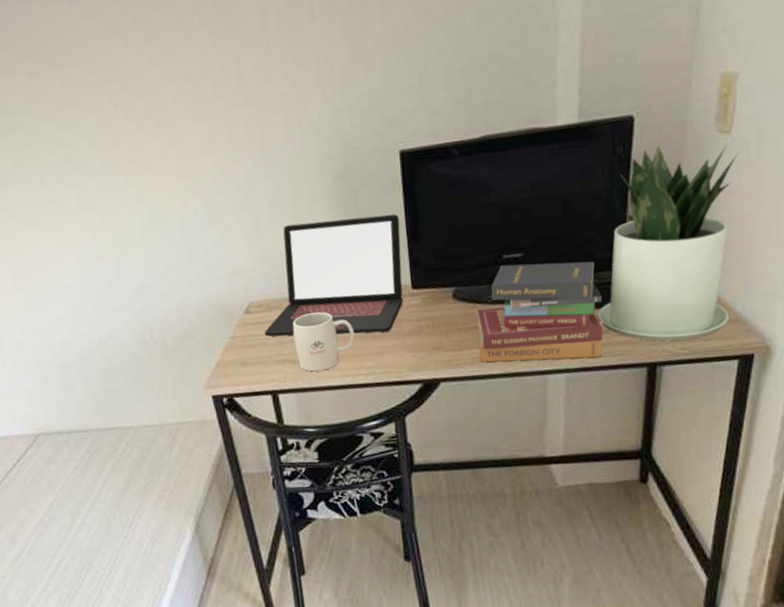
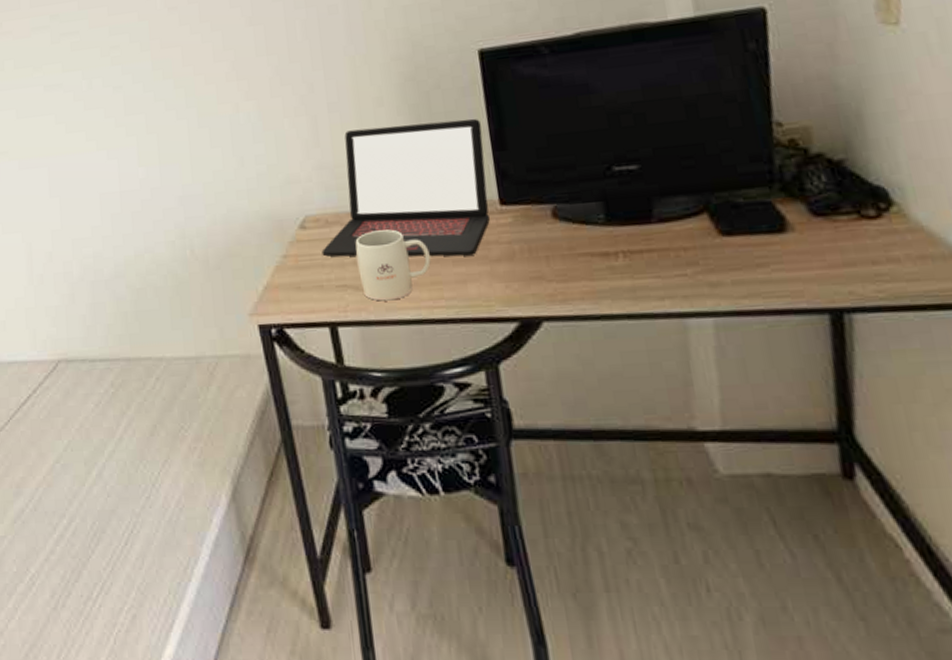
books: present [476,261,604,363] -> none [584,175,761,299]
planter: present [597,144,739,342] -> none [748,38,941,281]

